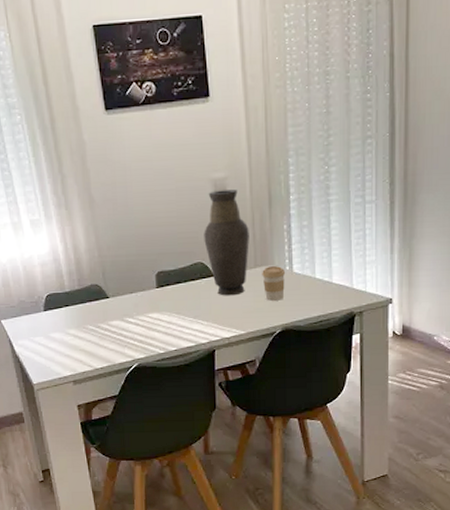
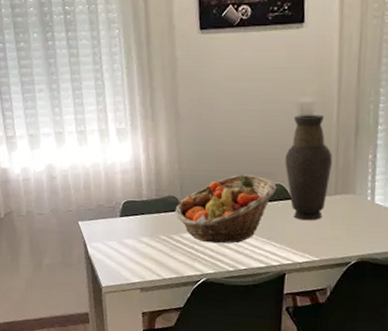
fruit basket: none [99,255,198,328] -> present [175,174,277,244]
coffee cup: present [262,266,286,301] -> none [341,195,367,231]

